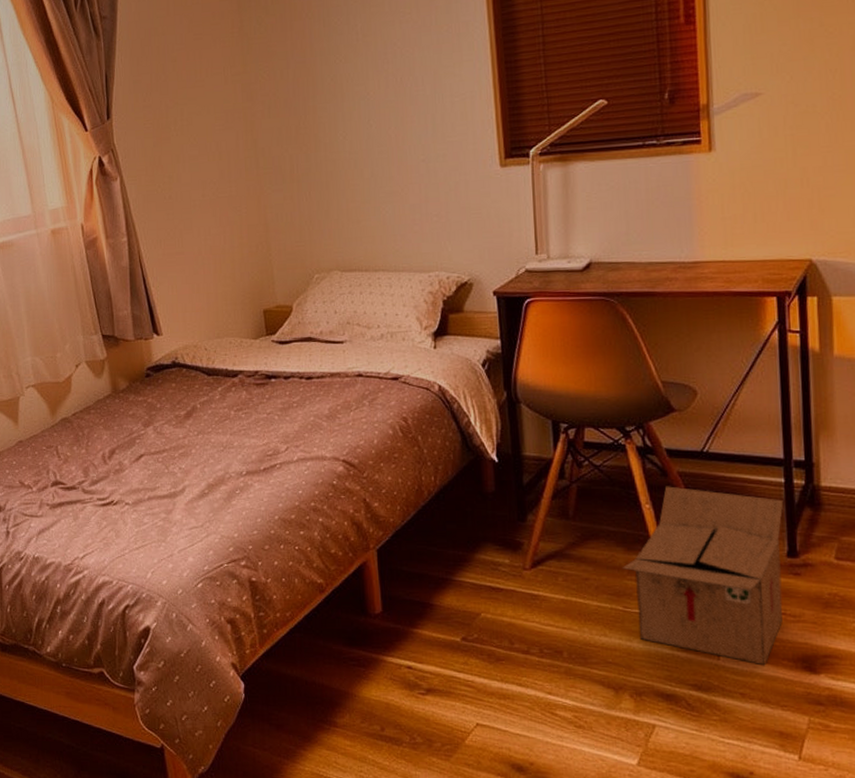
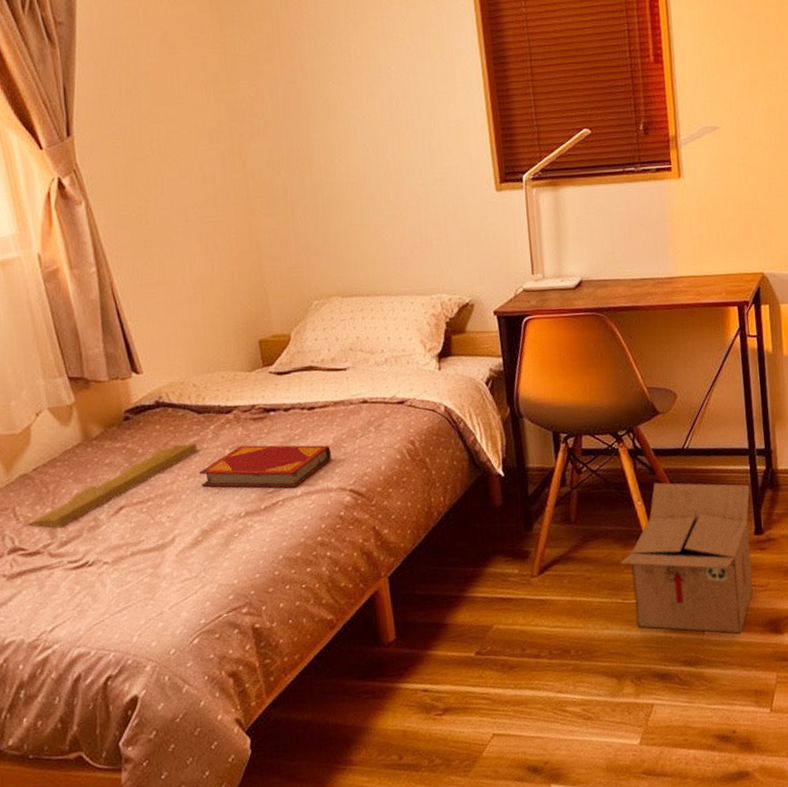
cushion: none [65,403,207,468] -> present [26,443,198,528]
hardback book: none [207,408,327,453] -> present [198,445,332,488]

